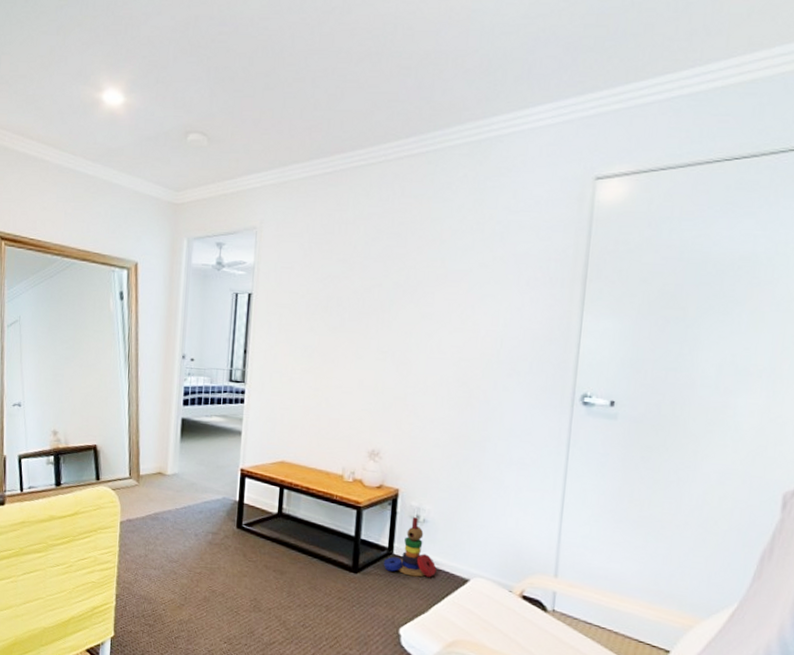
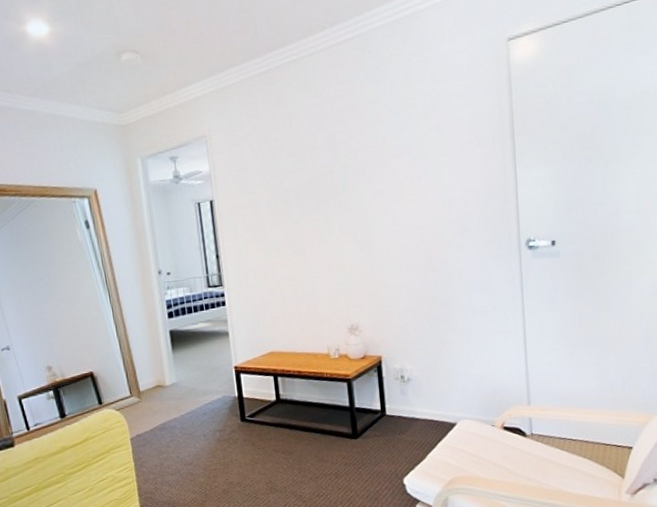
stacking toy: present [383,517,437,577] -> none [379,378,427,431]

